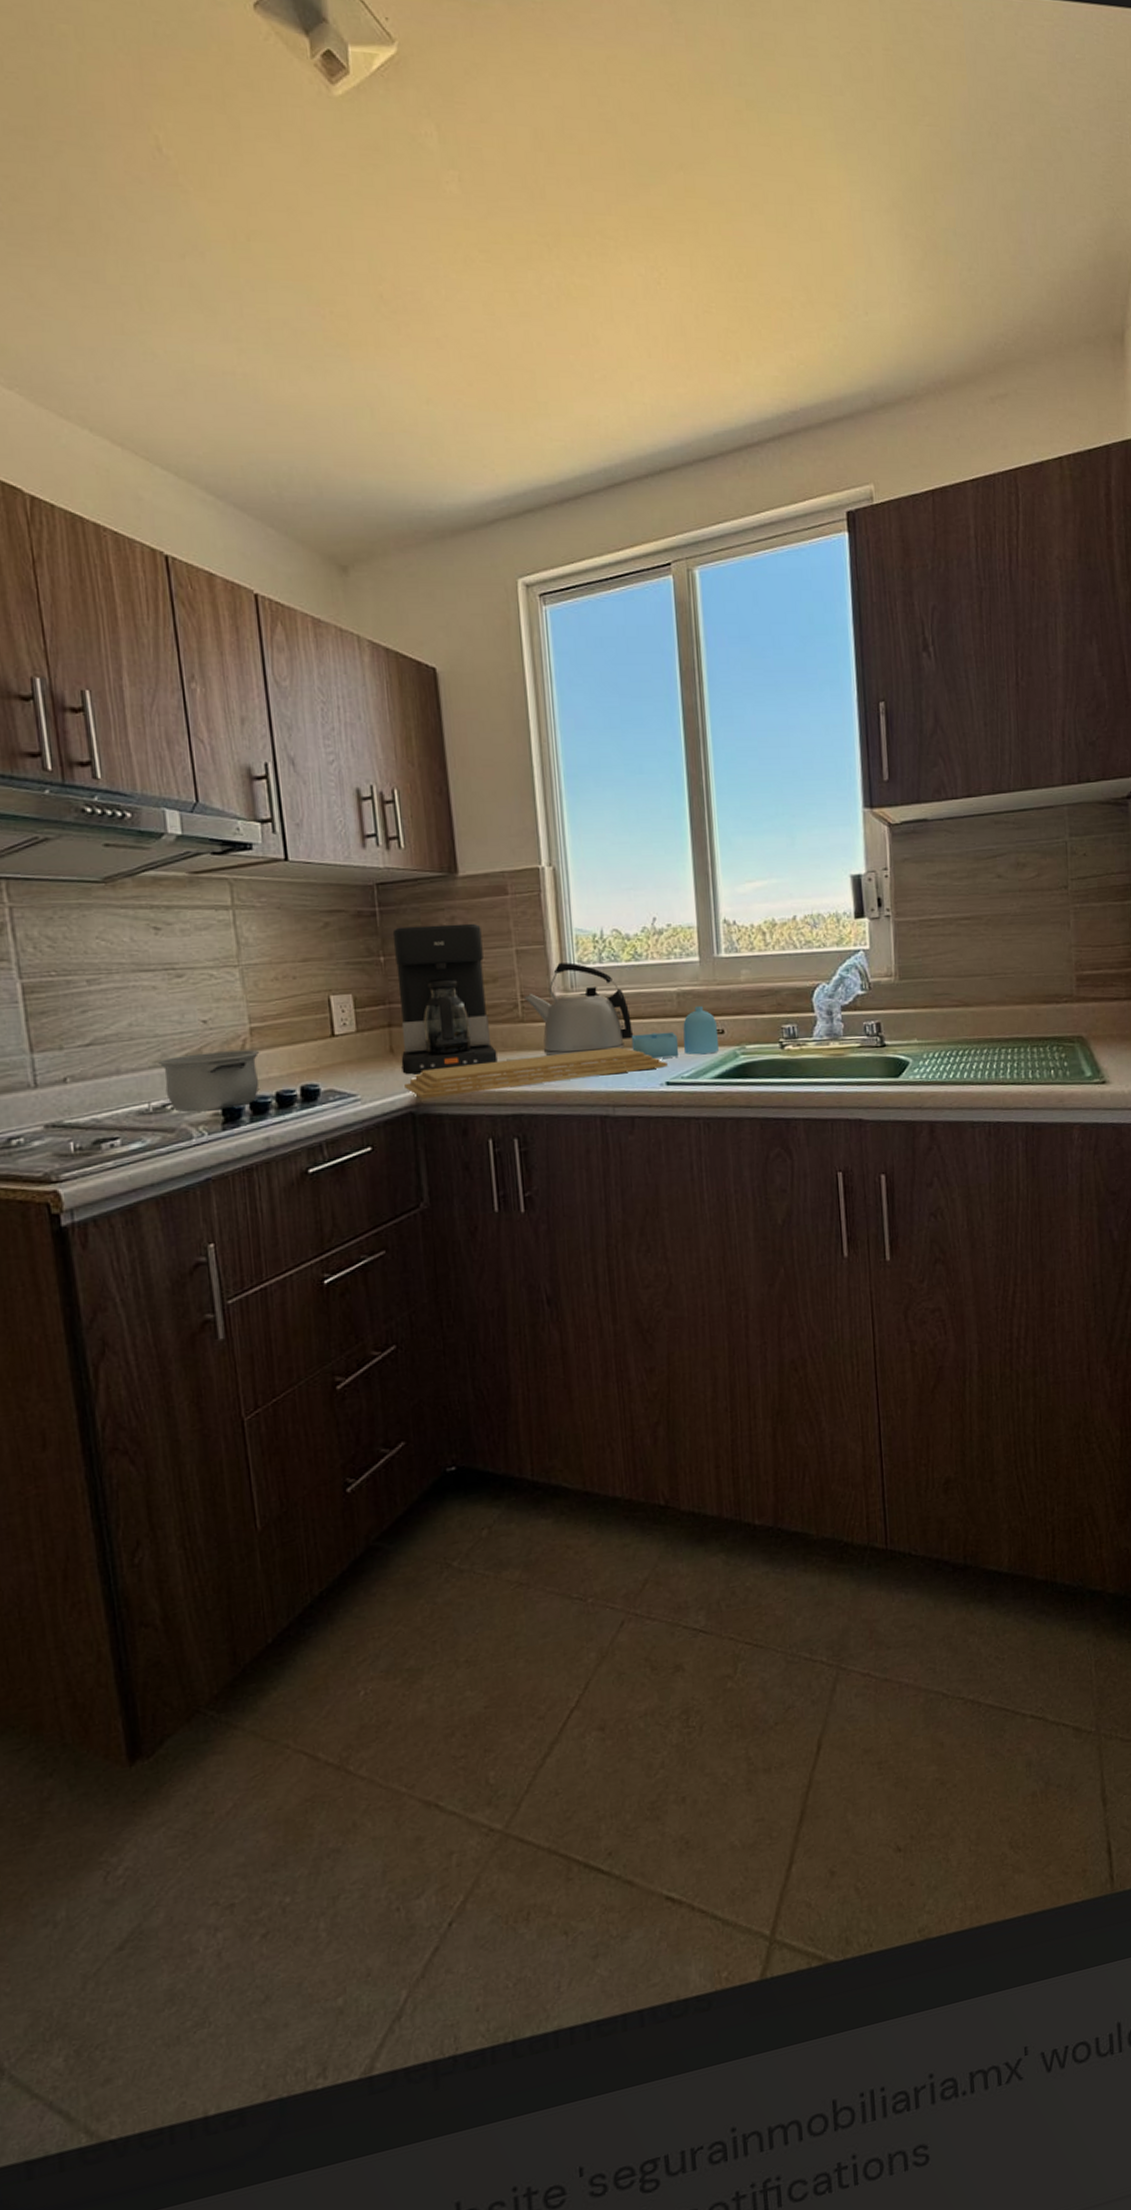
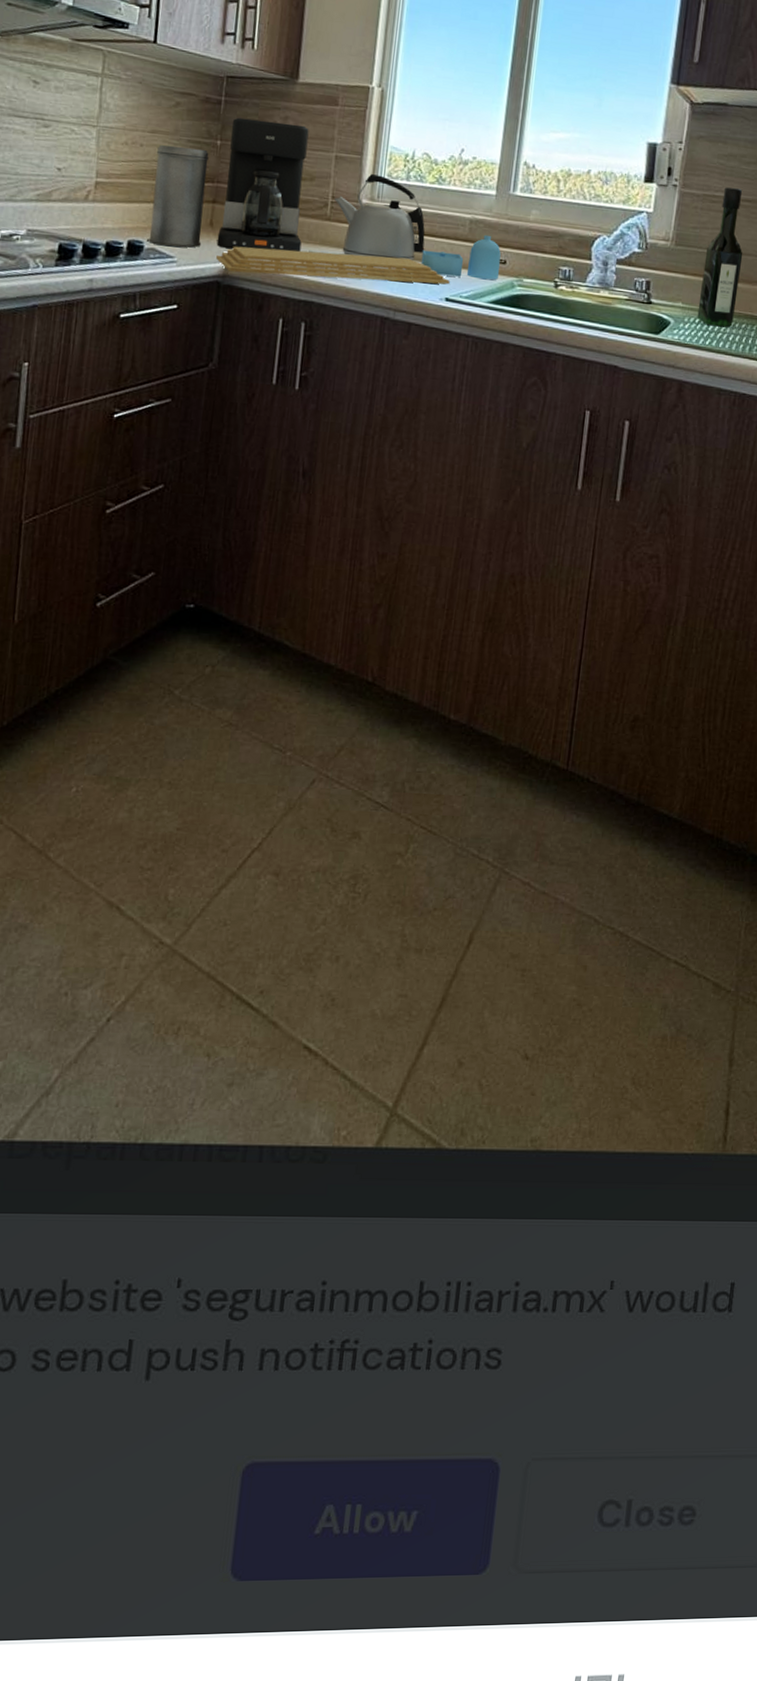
cooking pot: present [158,1049,260,1113] -> none [14,194,100,248]
canister: none [312,969,385,1085] -> present [148,144,209,248]
bottle: none [932,907,974,1058] -> present [697,187,743,328]

